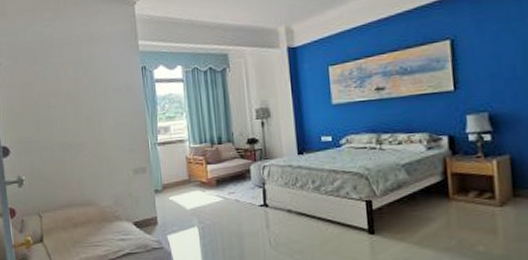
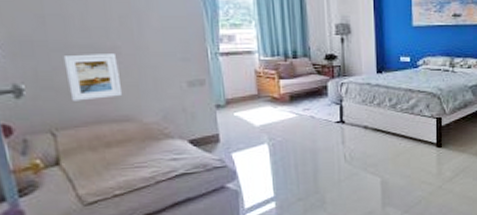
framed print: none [49,148,87,189] -> present [63,54,123,101]

